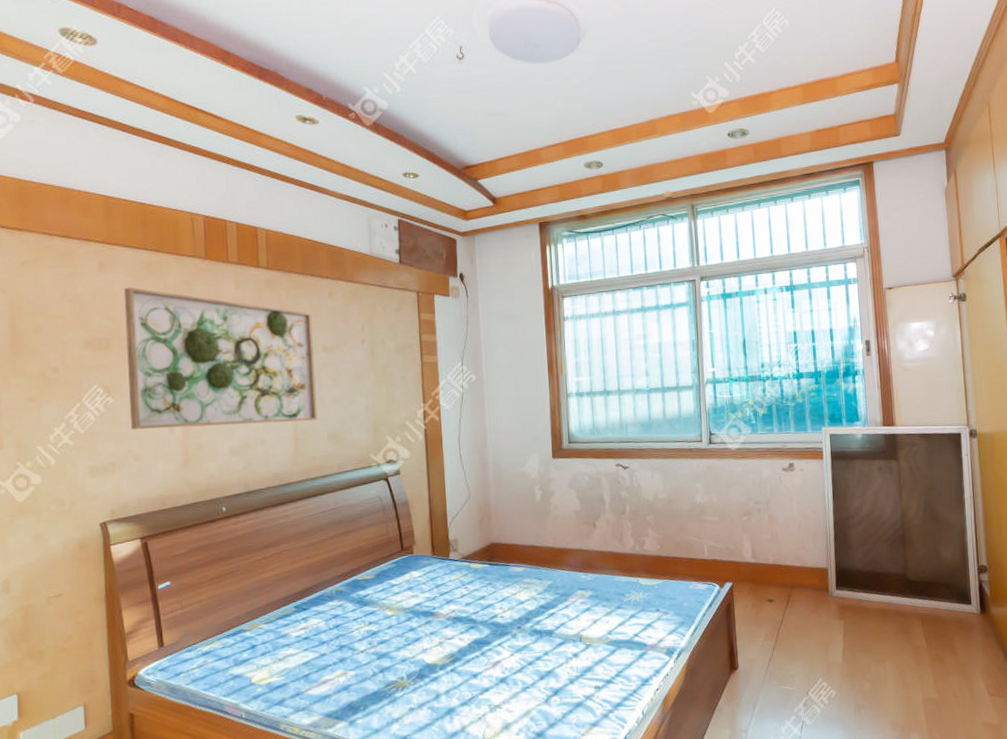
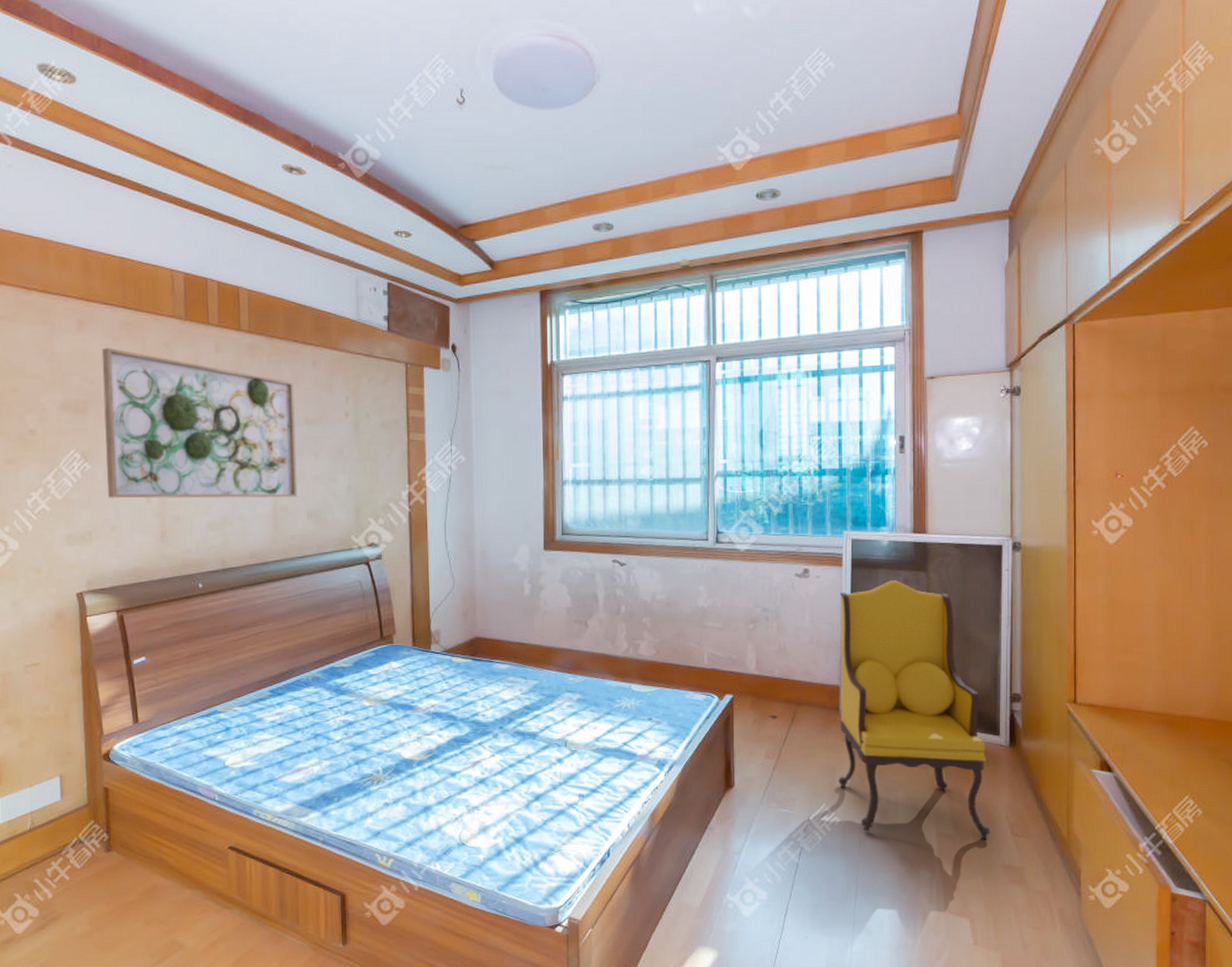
armchair: none [822,469,970,702] -> present [838,580,990,840]

